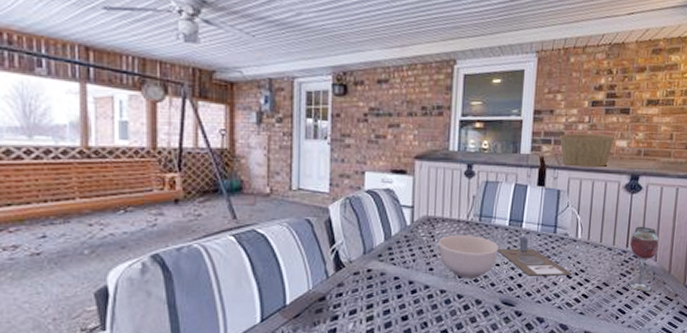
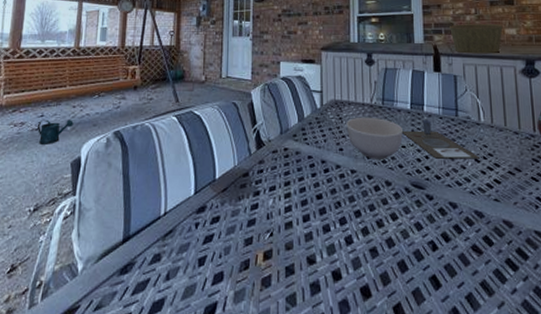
watering can: none [39,241,92,272] -> present [37,119,74,144]

